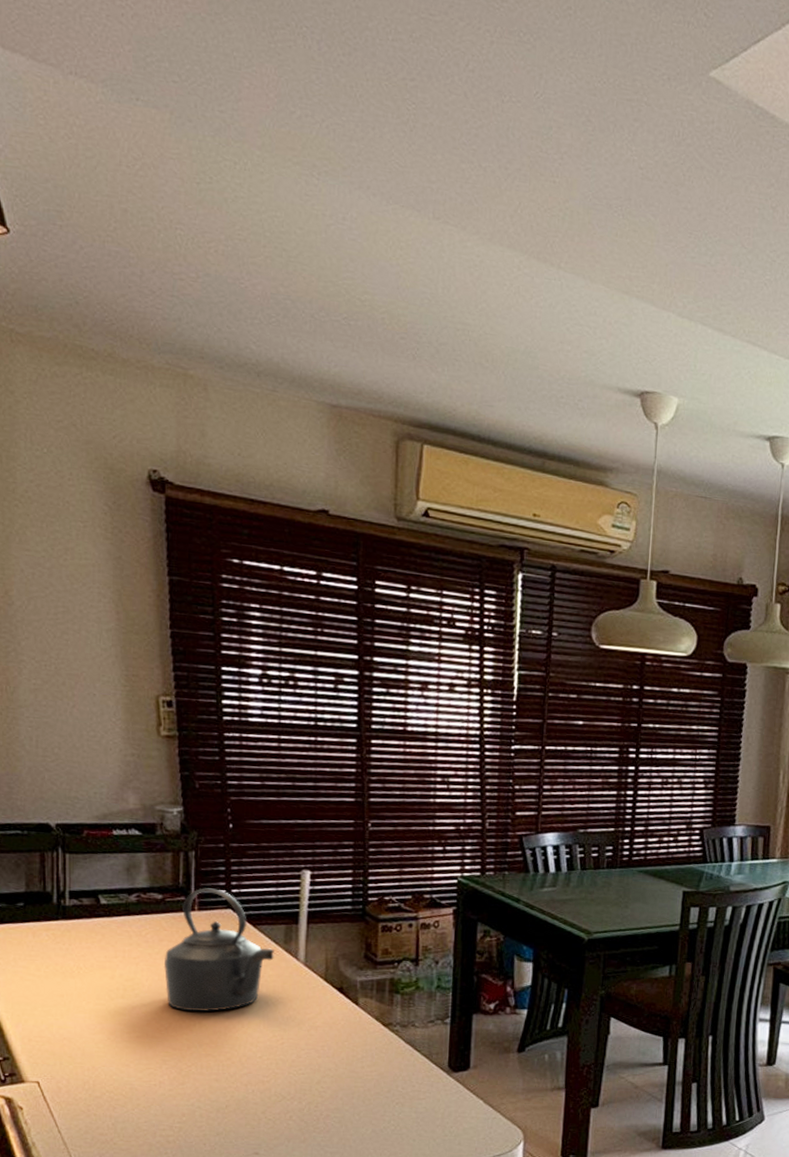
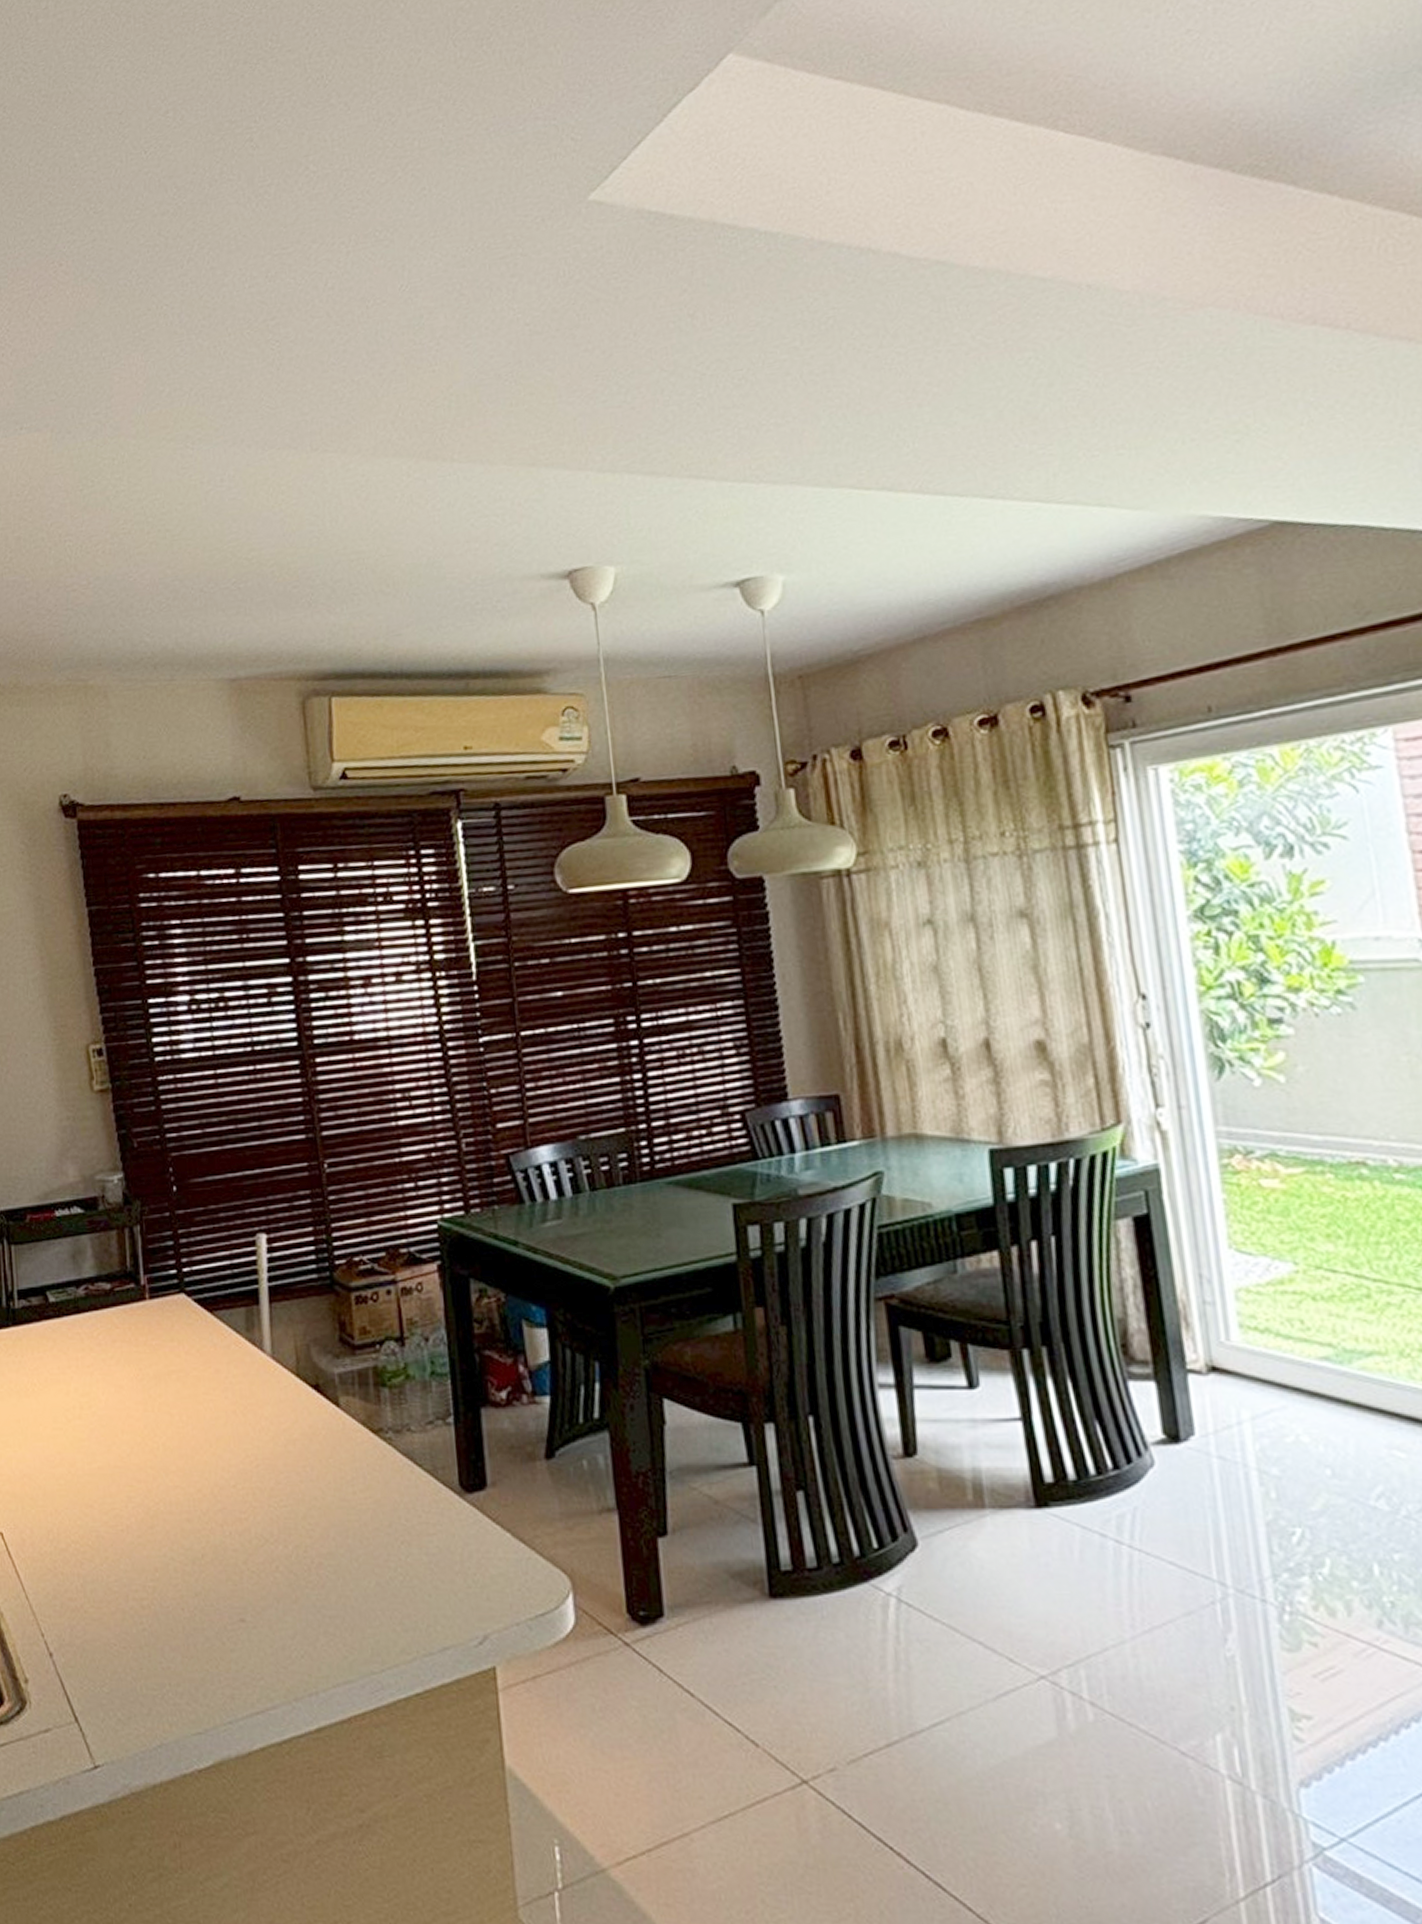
kettle: present [163,888,274,1012] -> none [119,1269,237,1430]

